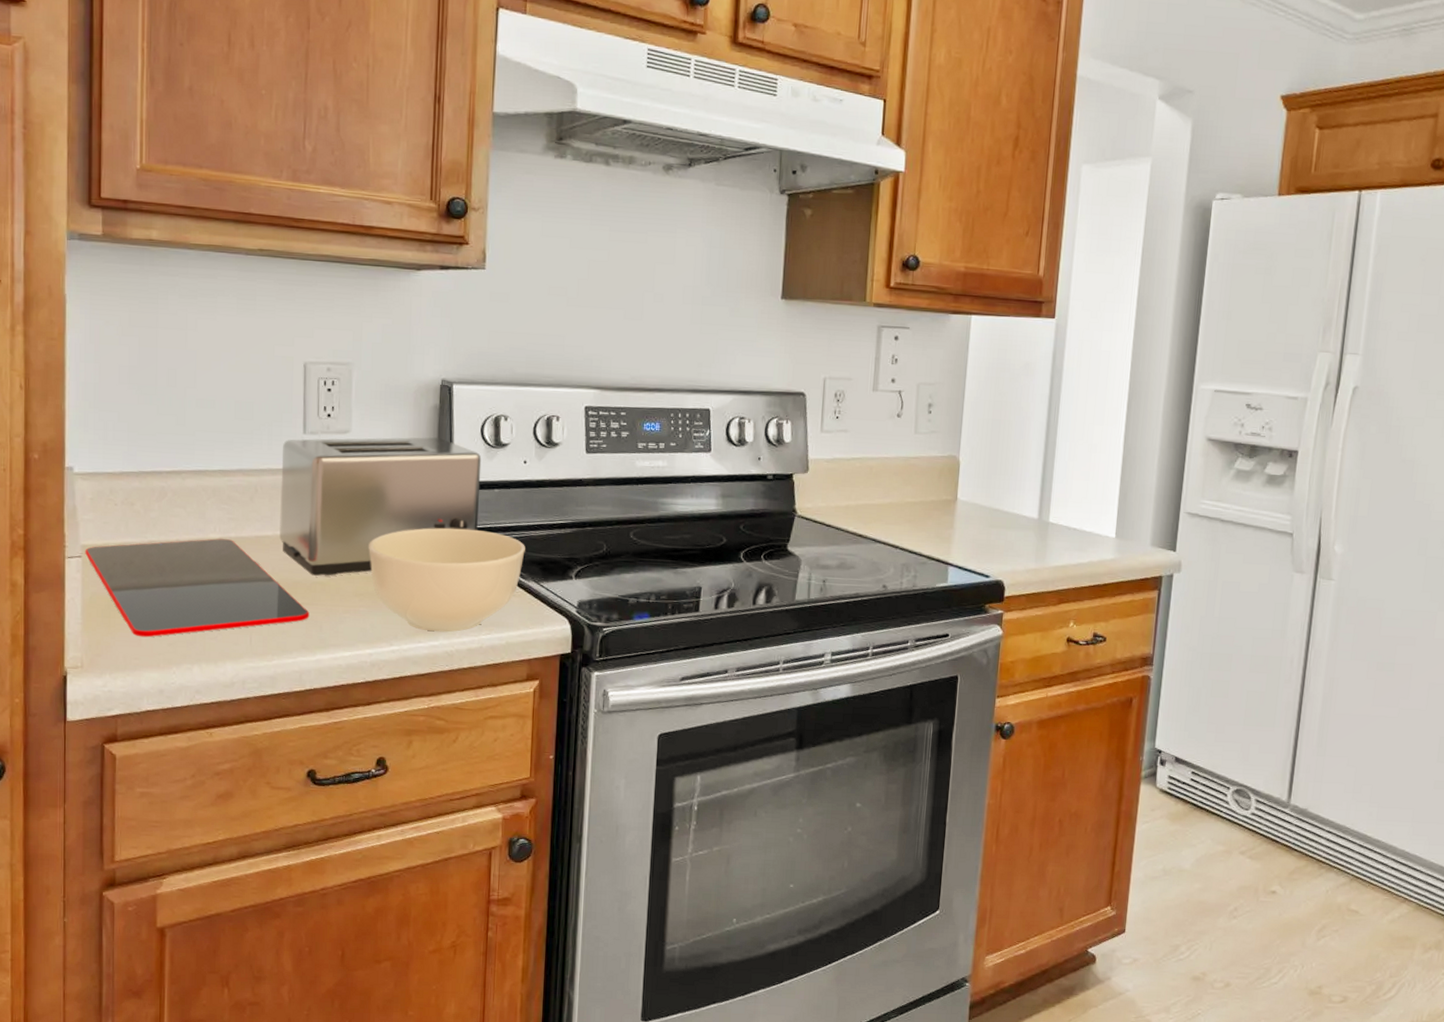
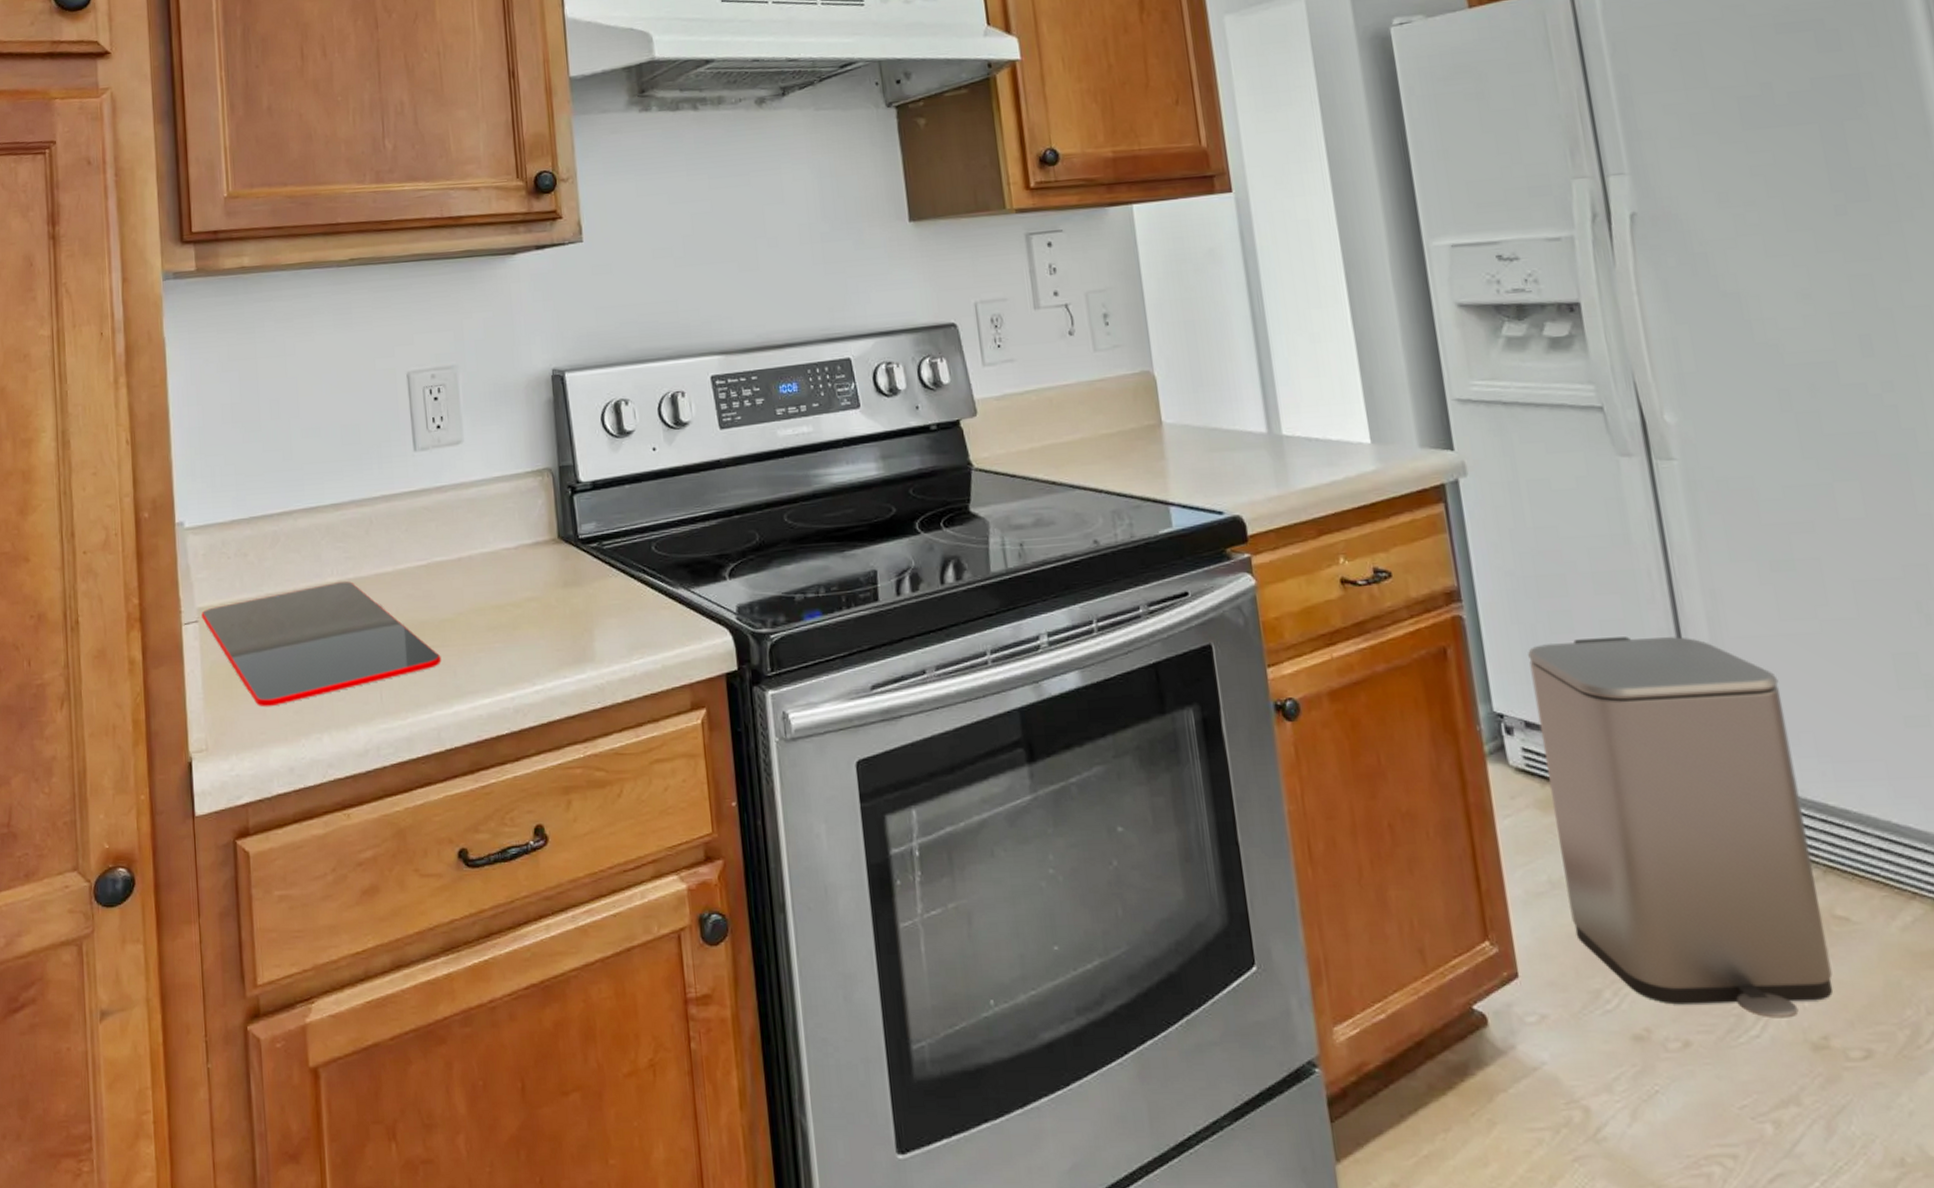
toaster: present [279,437,482,576] -> none [393,435,612,612]
bowl: present [369,527,525,633] -> none [496,535,669,663]
pedal bin: none [1172,703,1359,973] -> present [1528,637,1834,1019]

